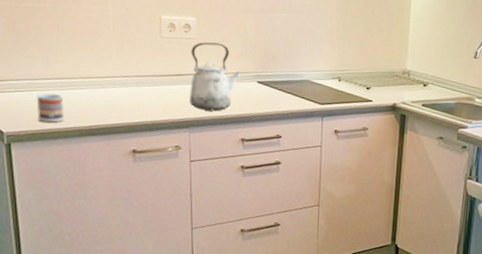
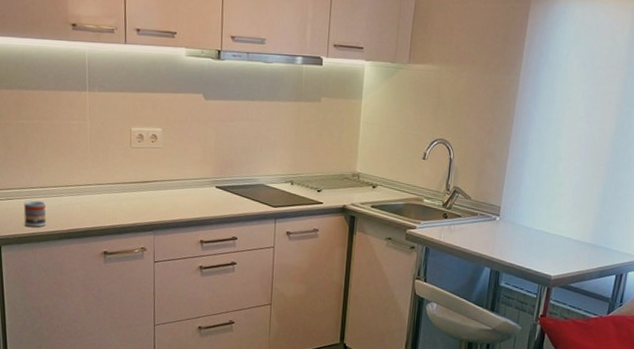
kettle: present [190,42,242,111] -> none [155,150,202,215]

